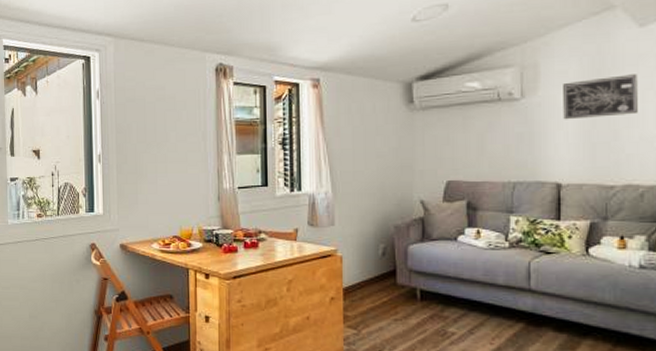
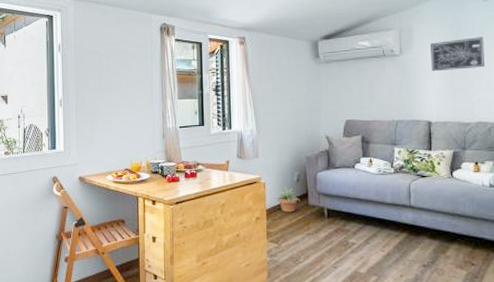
potted plant: none [356,261,385,293] -> present [276,186,300,213]

